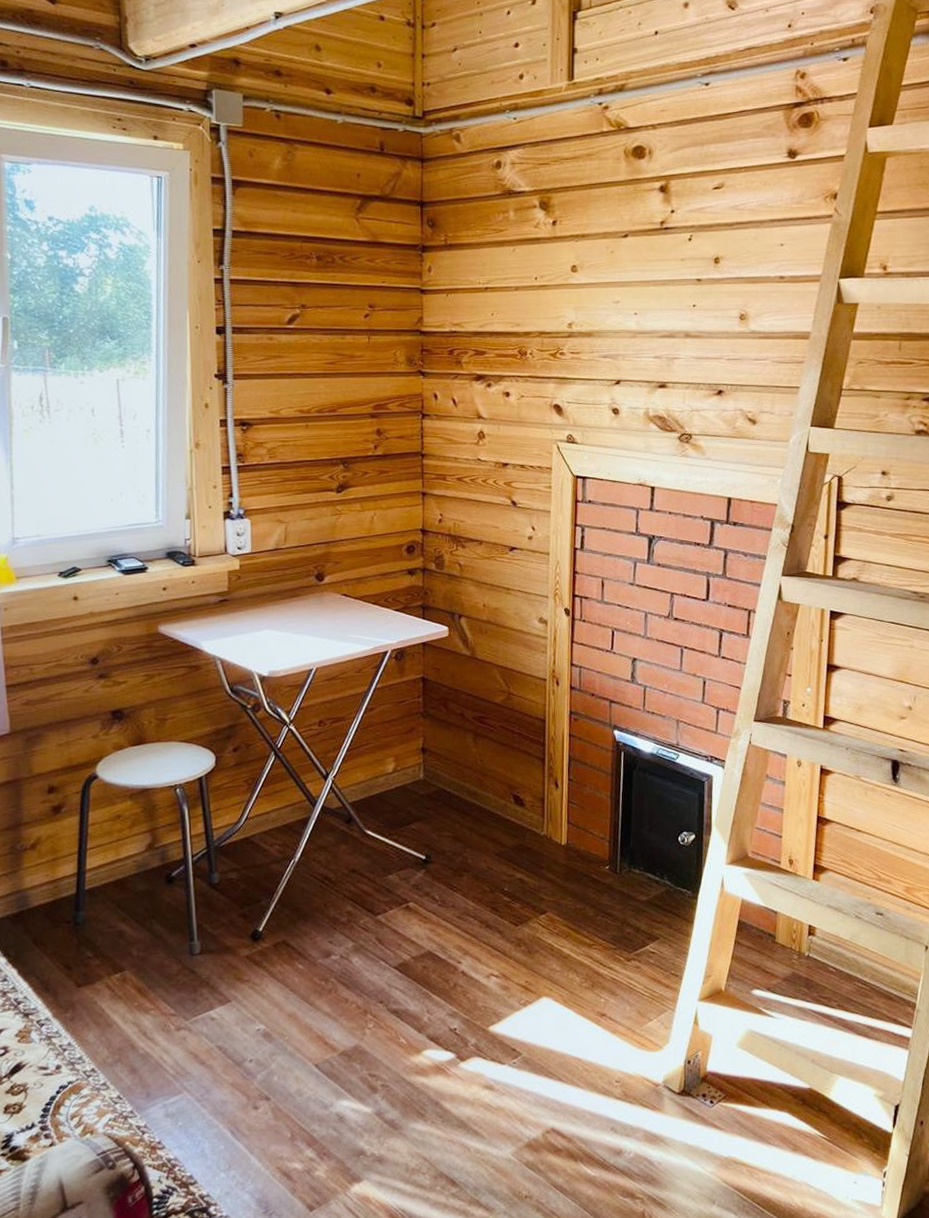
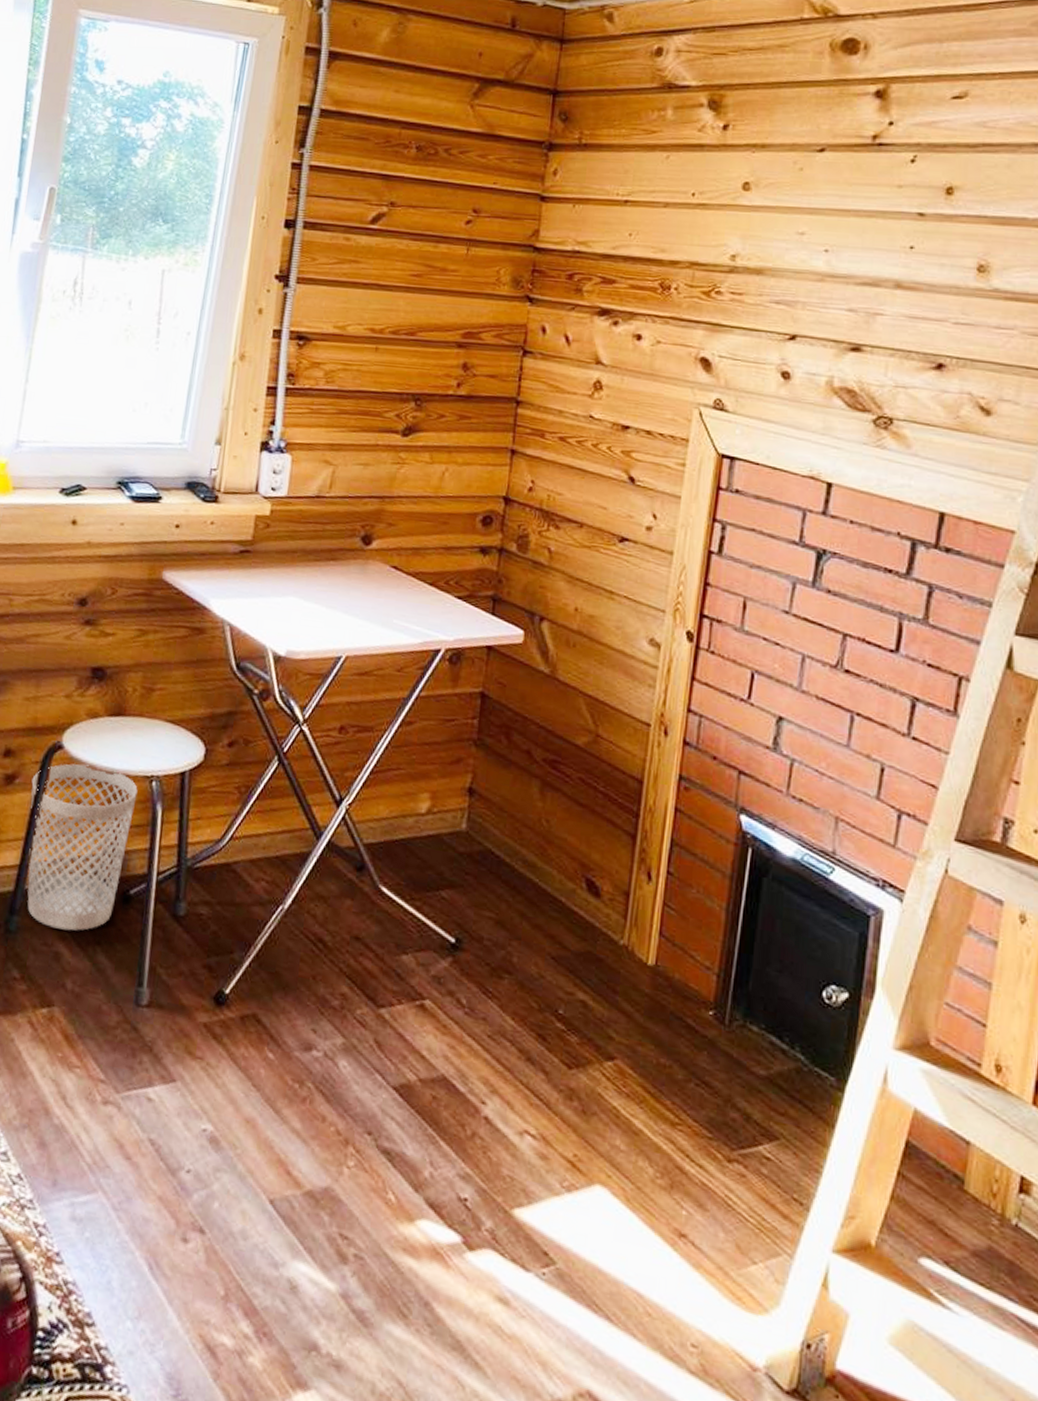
wastebasket: none [76,786,166,914] -> present [27,763,138,931]

